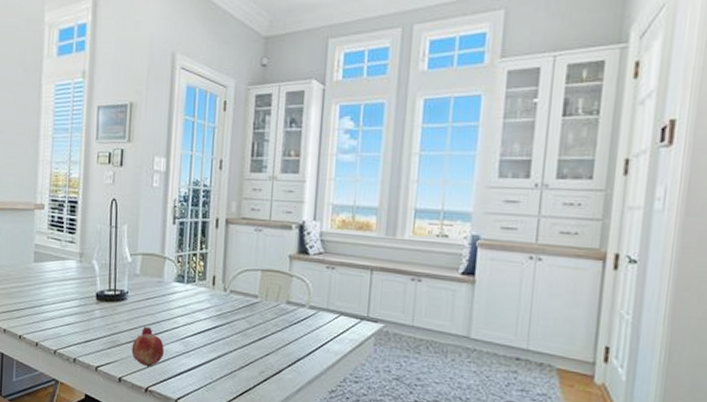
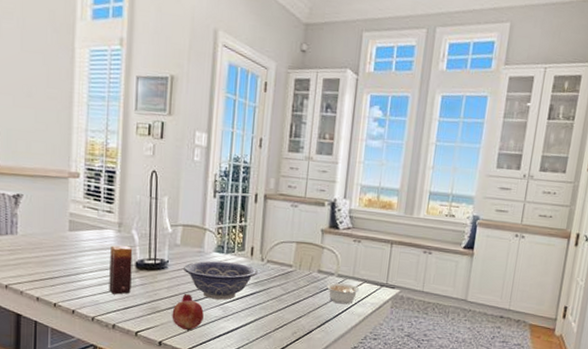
candle: none [70,275,93,327] -> present [109,245,133,295]
decorative bowl: none [143,291,220,334] -> present [184,260,258,300]
legume: none [296,315,339,340] -> present [326,282,363,304]

